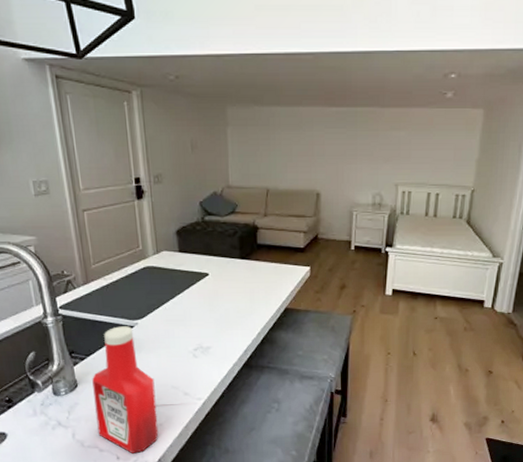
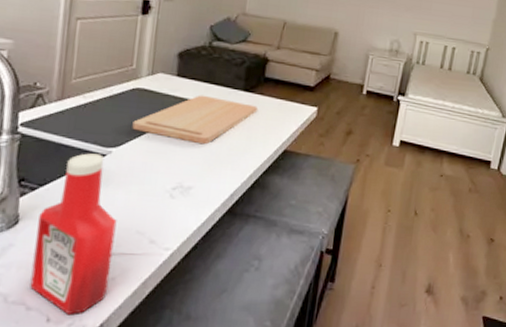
cutting board: none [150,266,255,310] -> present [132,95,257,145]

